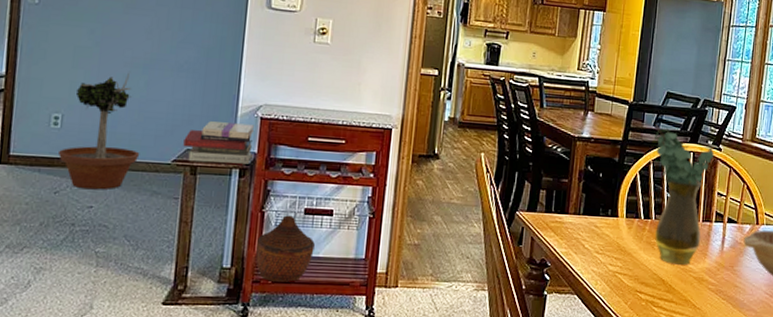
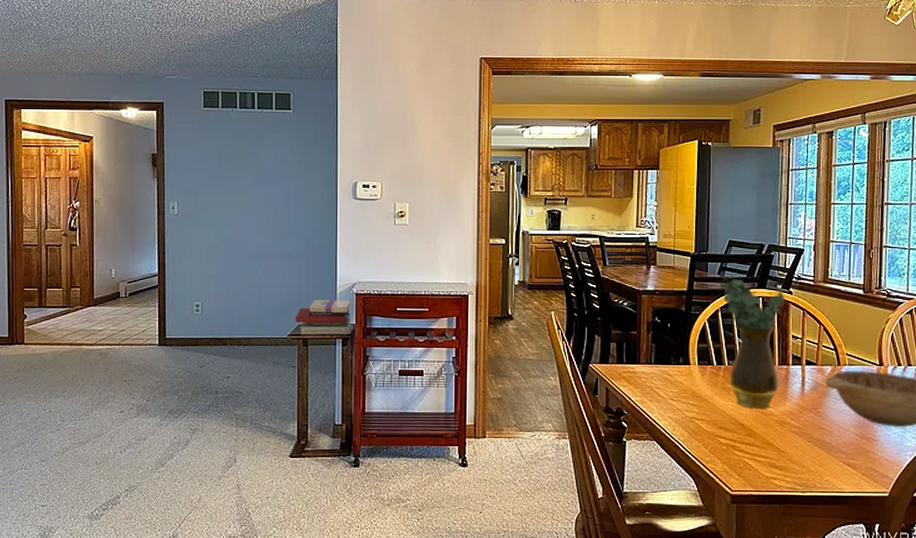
potted tree: present [59,72,140,190] -> none [201,264,262,363]
woven basket: present [255,215,315,282] -> none [361,377,410,436]

